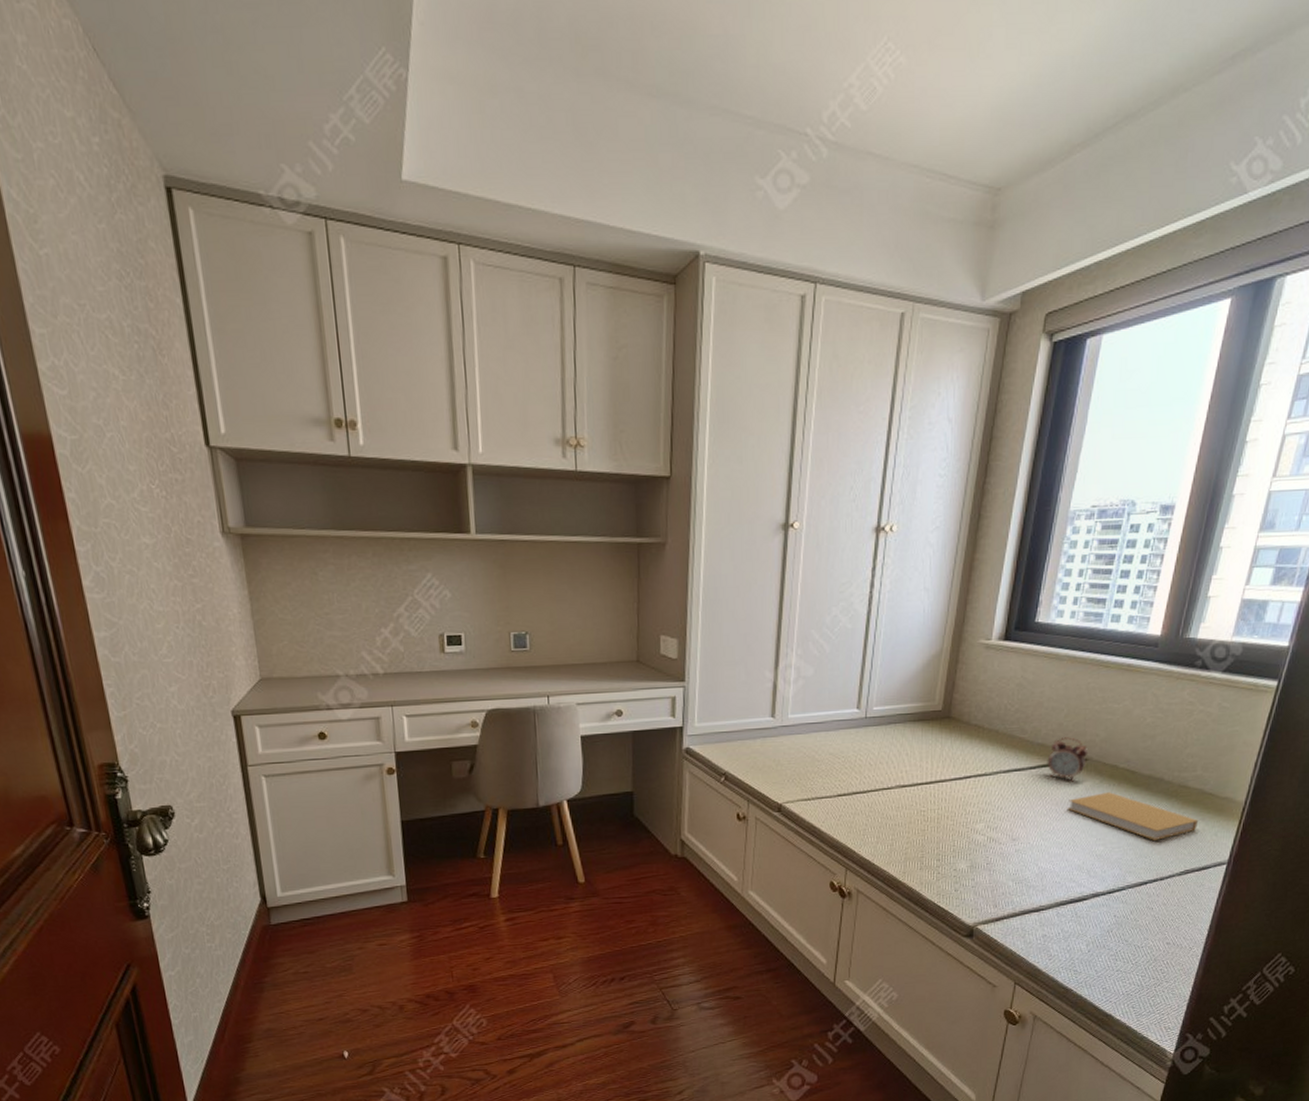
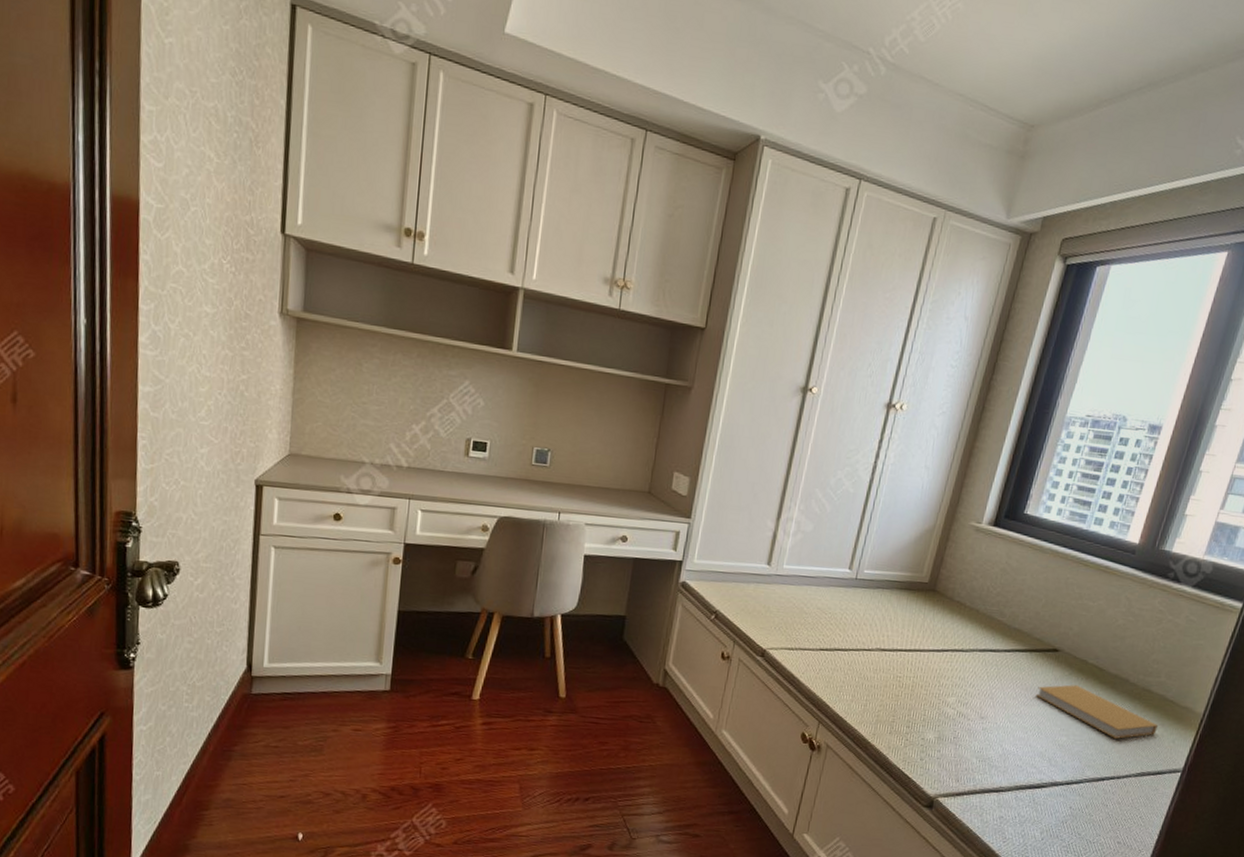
alarm clock: present [1047,737,1089,782] -> none [1021,626,1061,670]

